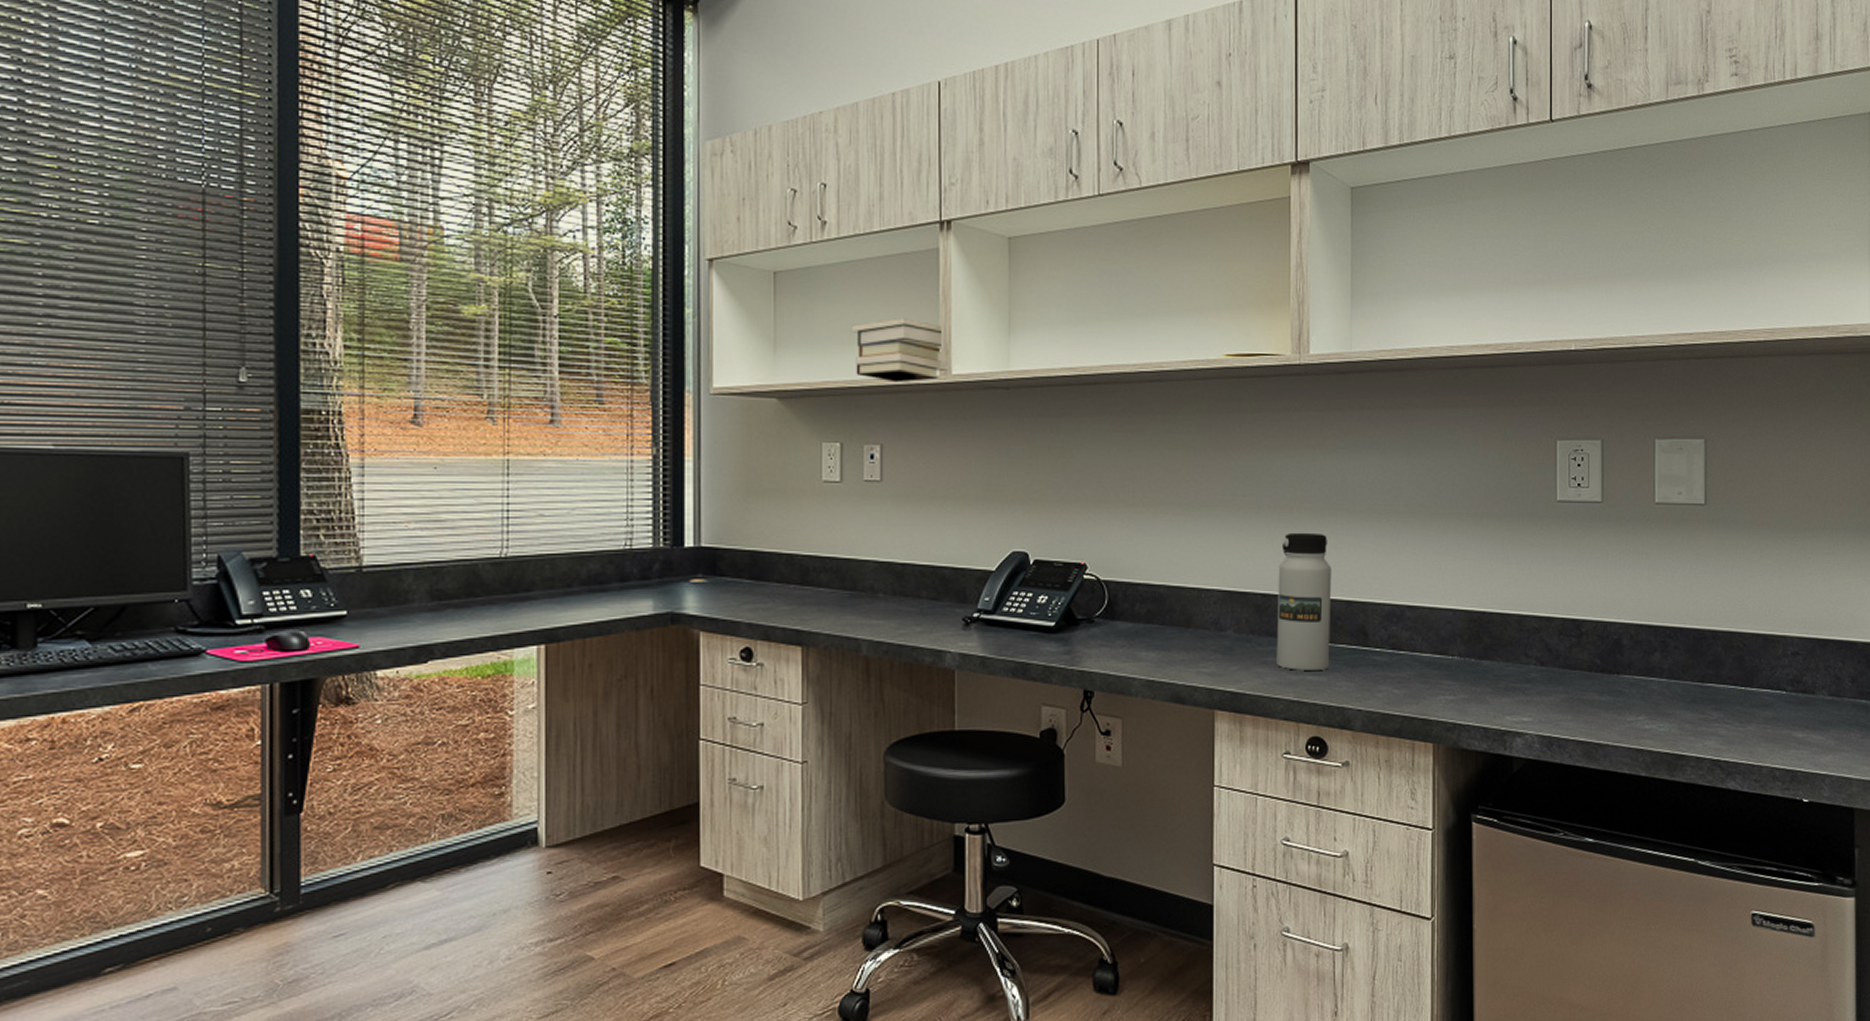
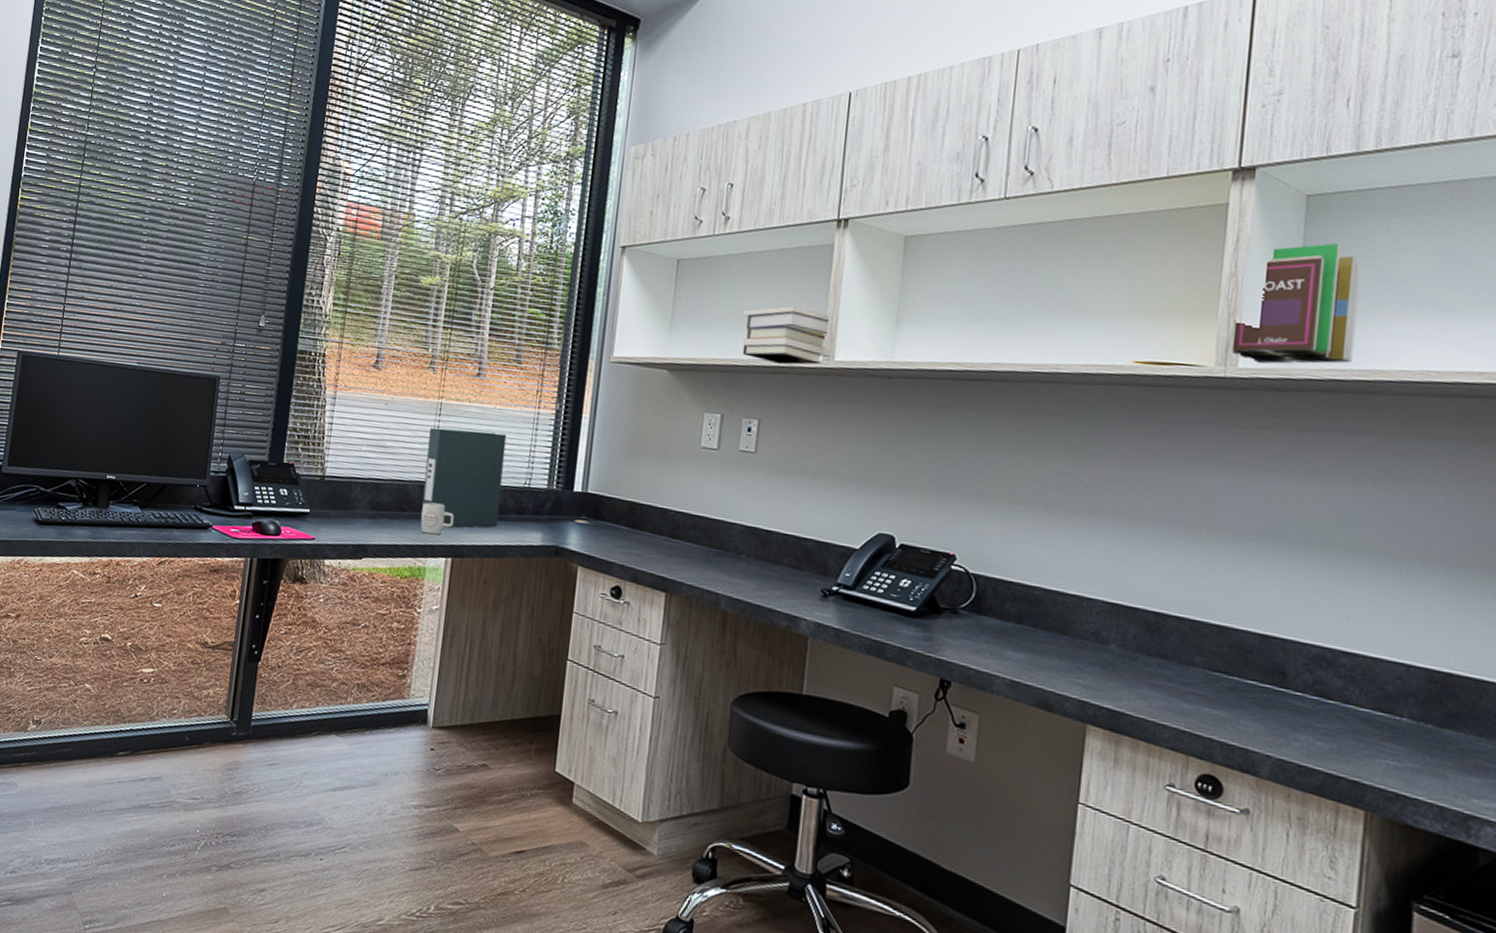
binder: none [496,489,598,610] -> present [420,427,507,528]
mug: none [500,581,542,620] -> present [420,502,454,535]
water bottle: present [1276,532,1332,671] -> none [1166,552,1246,705]
books: none [1303,233,1396,350] -> present [1231,243,1361,365]

